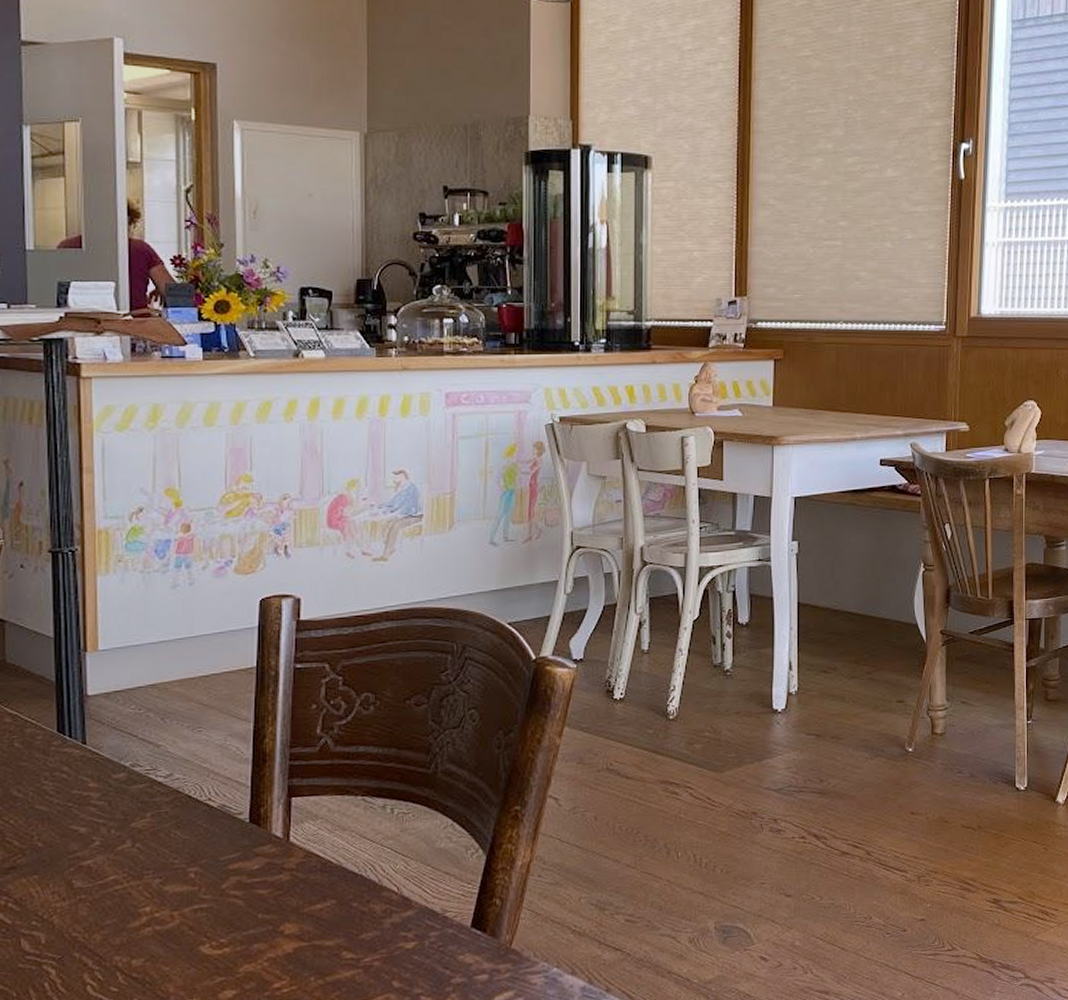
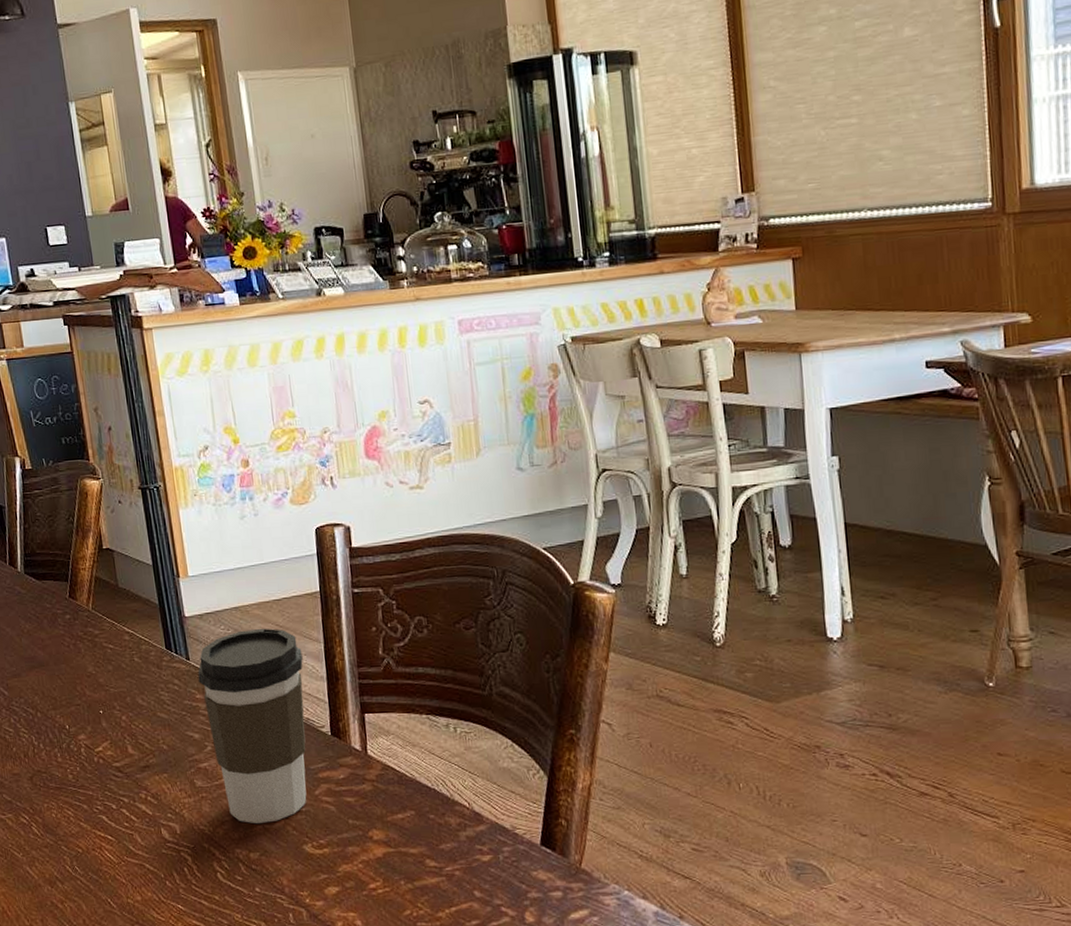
coffee cup: none [94,707,226,927] -> present [197,628,307,824]

